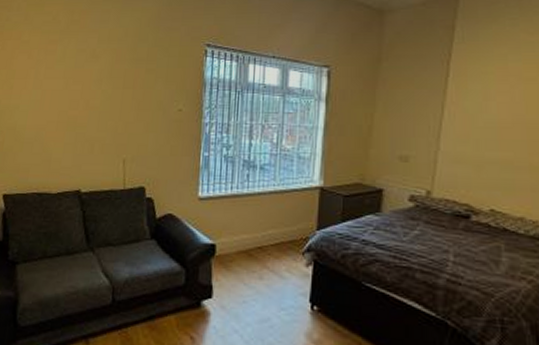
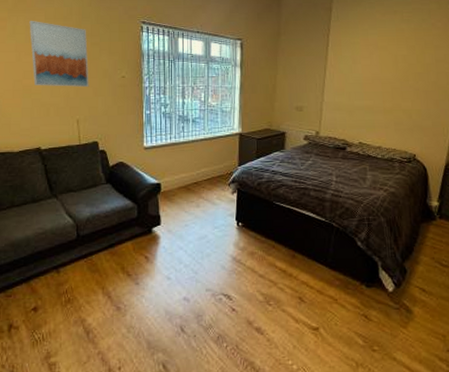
wall art: none [79,42,143,122] -> present [29,20,89,88]

